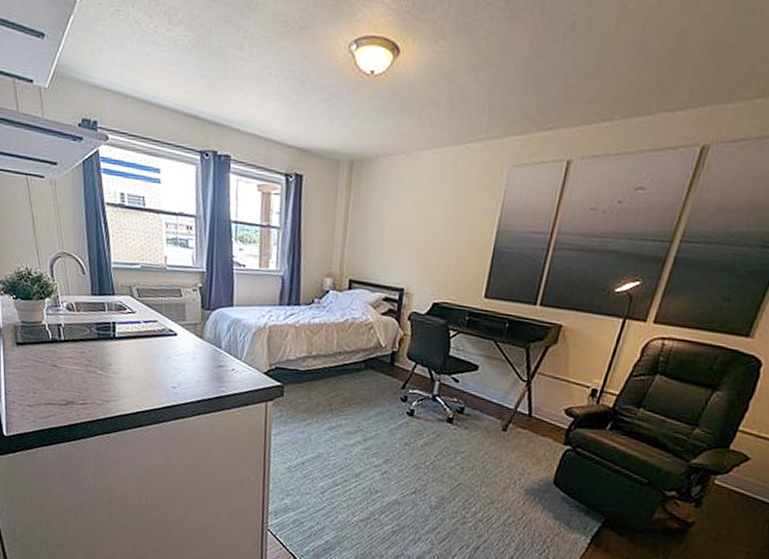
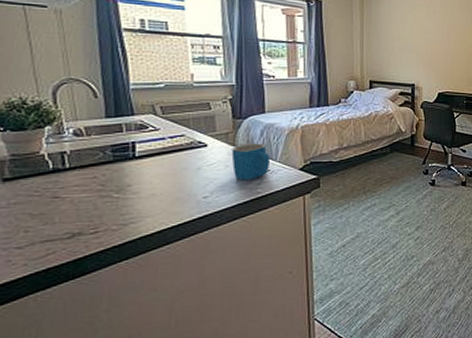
mug: none [199,337,235,377] -> present [231,143,270,180]

